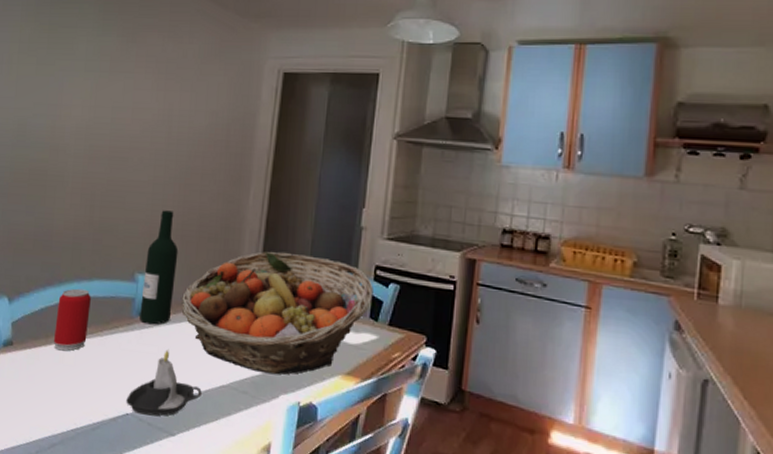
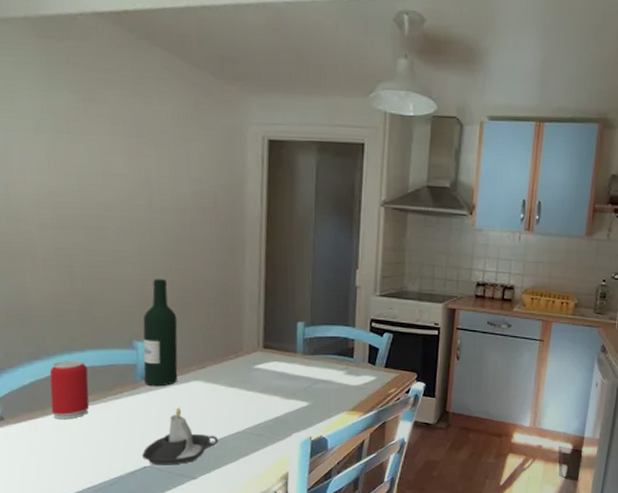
fruit basket: present [181,251,374,375] -> none [186,312,370,418]

